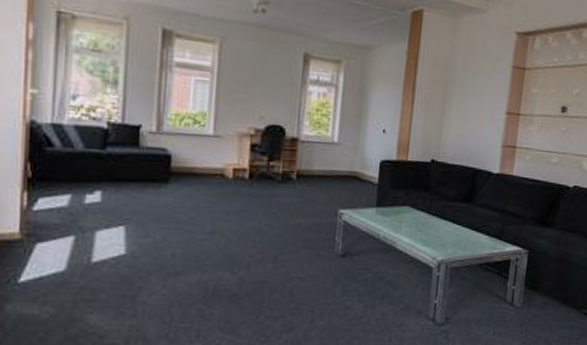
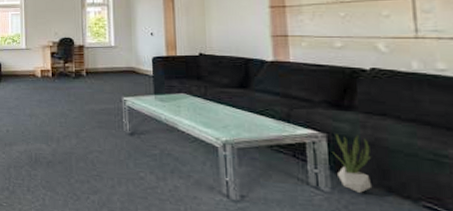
potted plant: none [529,250,559,306] -> present [331,134,371,193]

